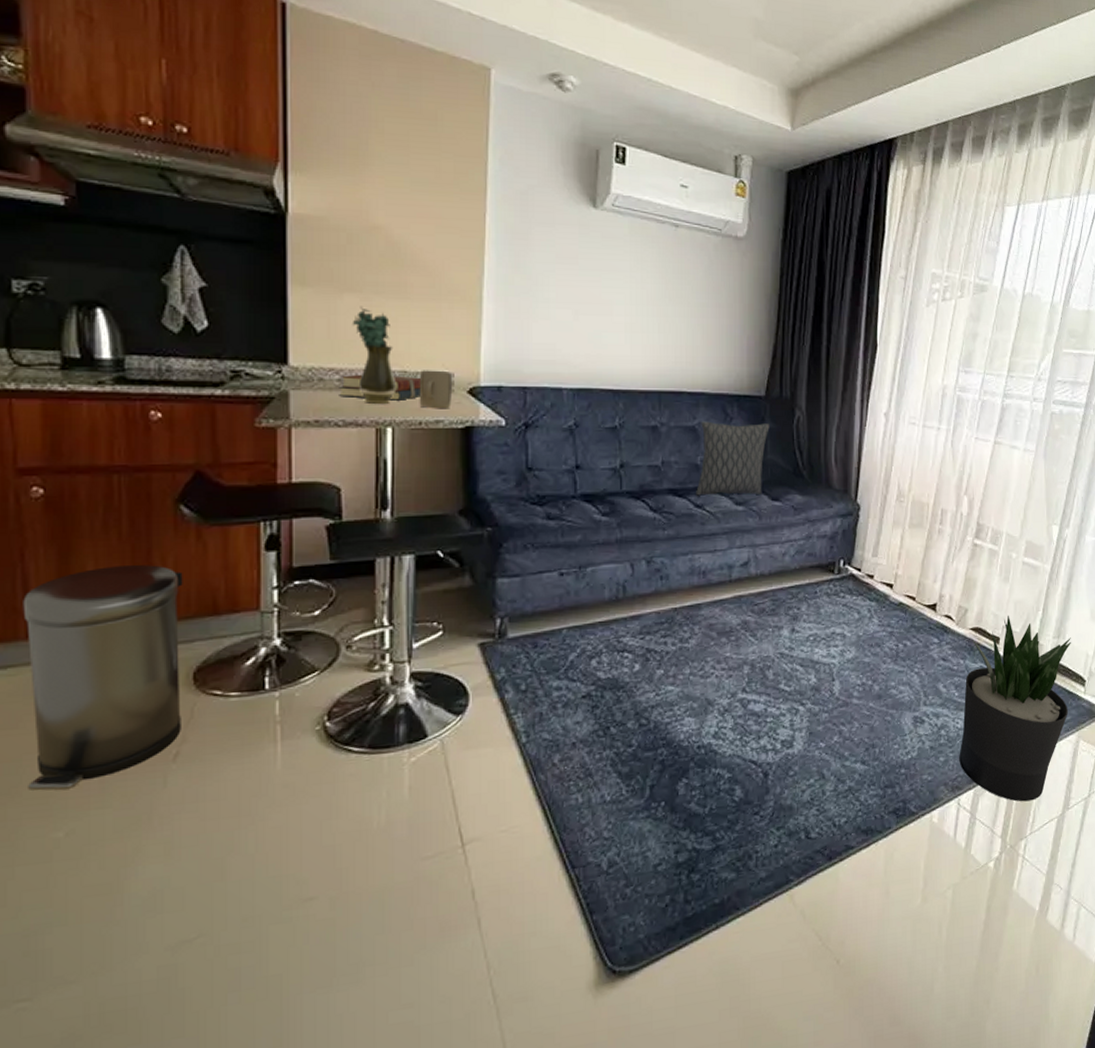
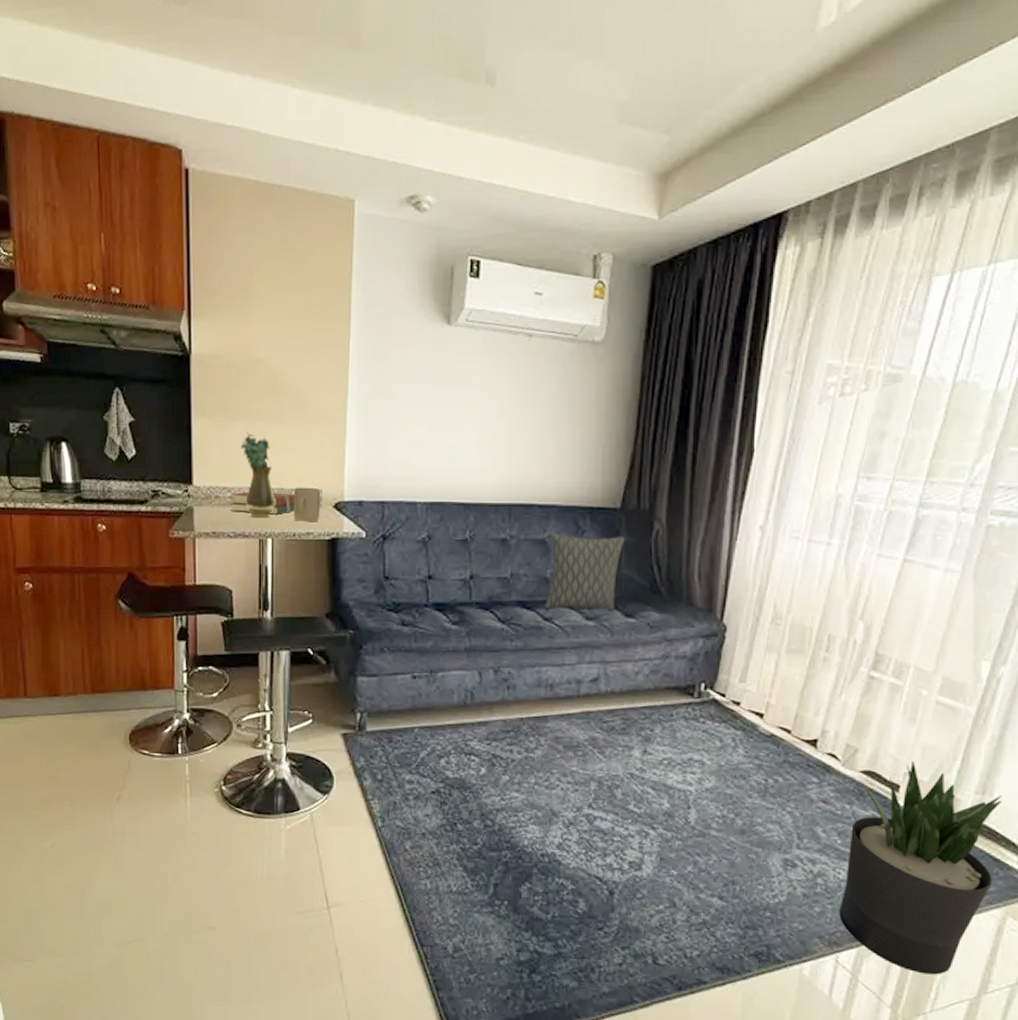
pedal bin: present [23,565,183,791] -> none [21,646,122,813]

